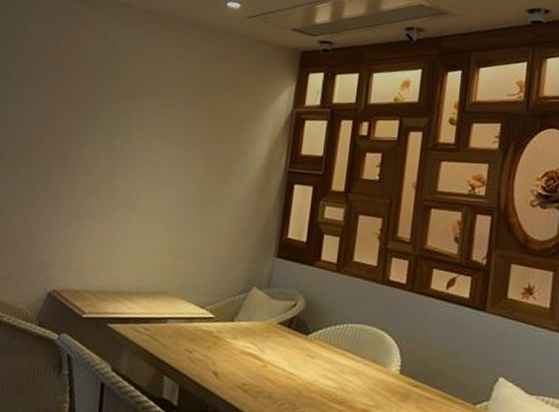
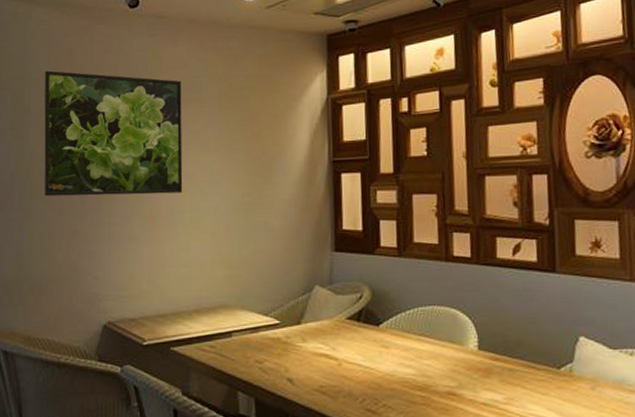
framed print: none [13,45,158,179] -> present [44,70,183,197]

